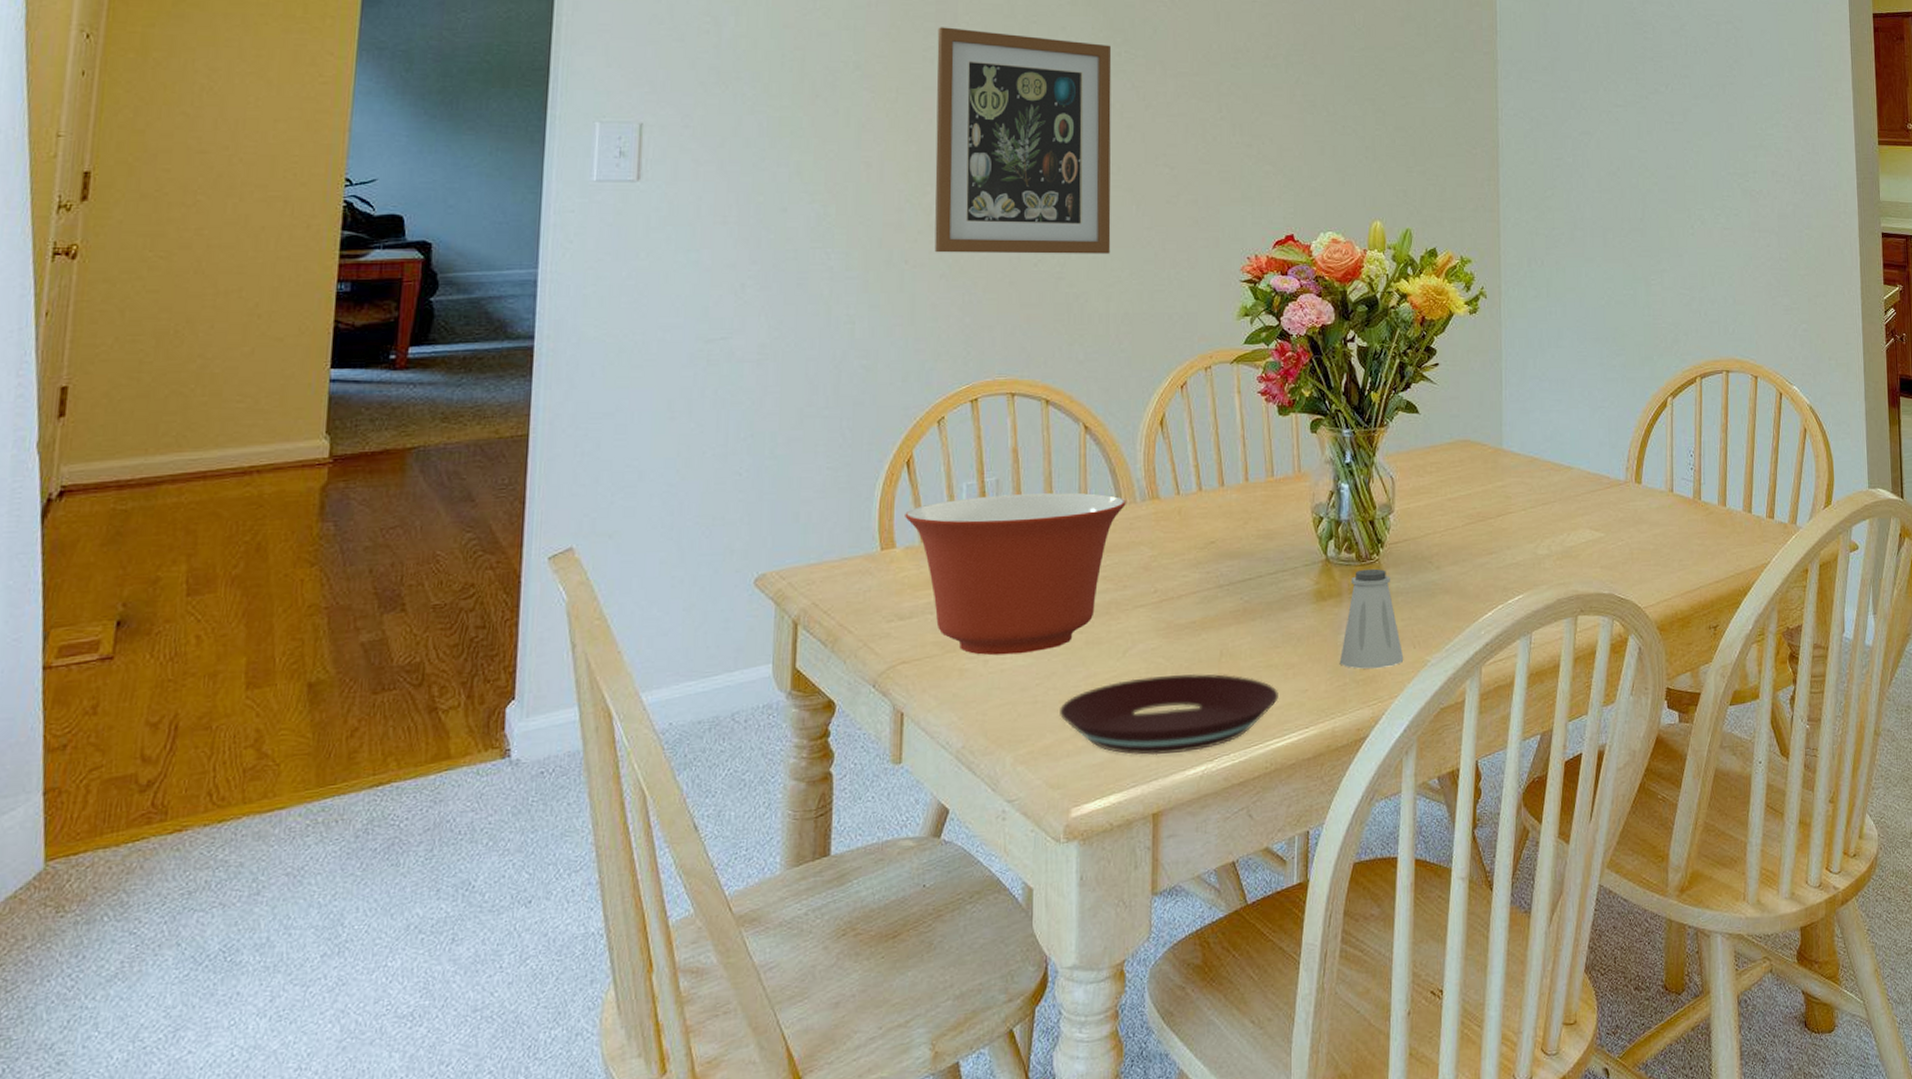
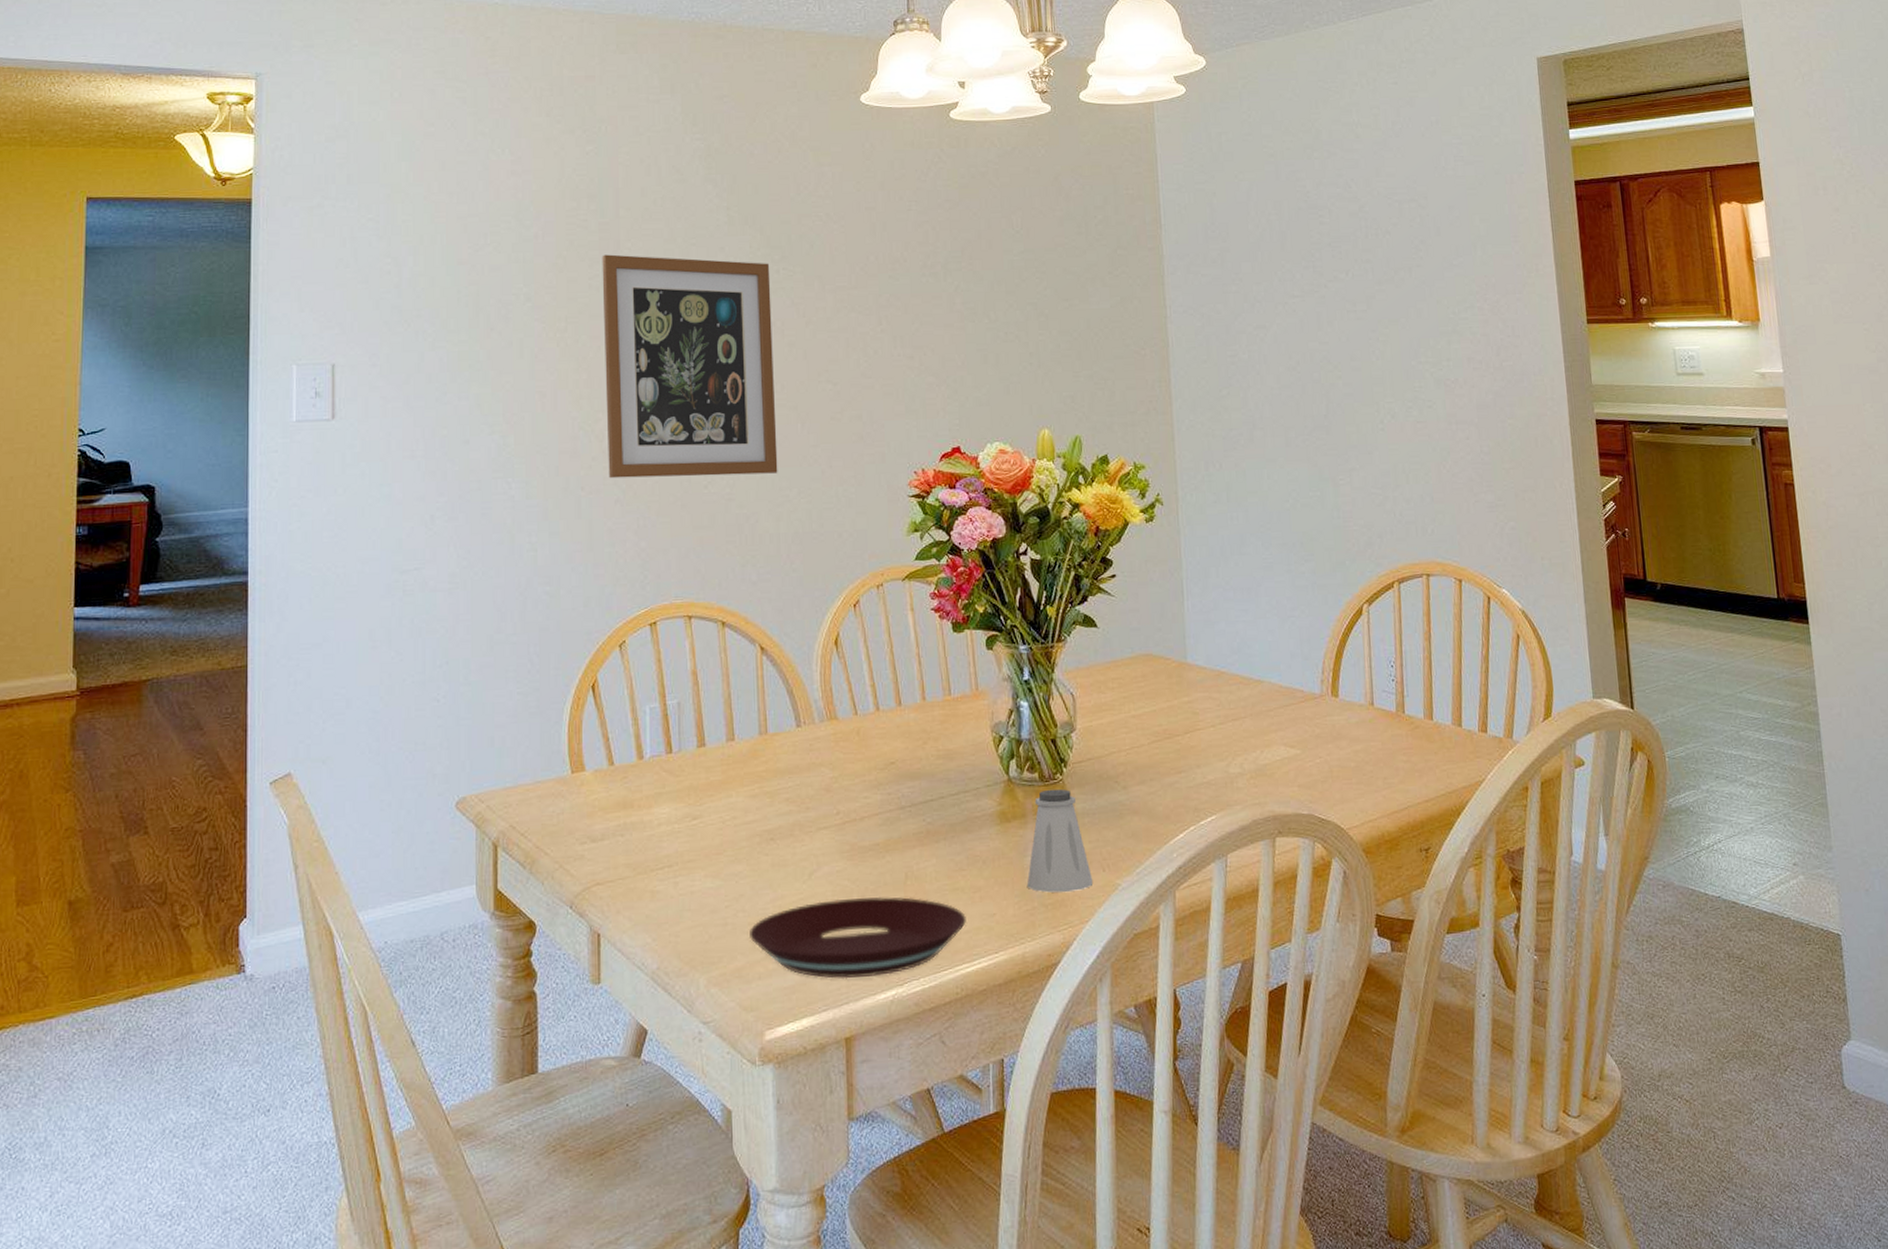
mixing bowl: present [905,492,1126,656] -> none [592,714,805,878]

